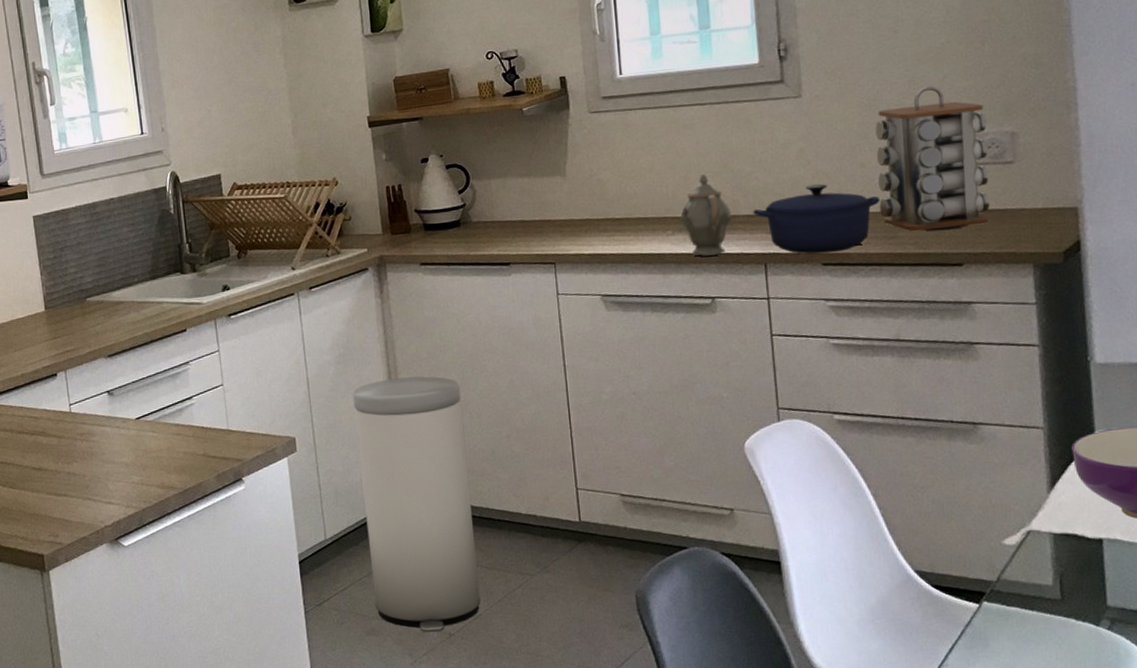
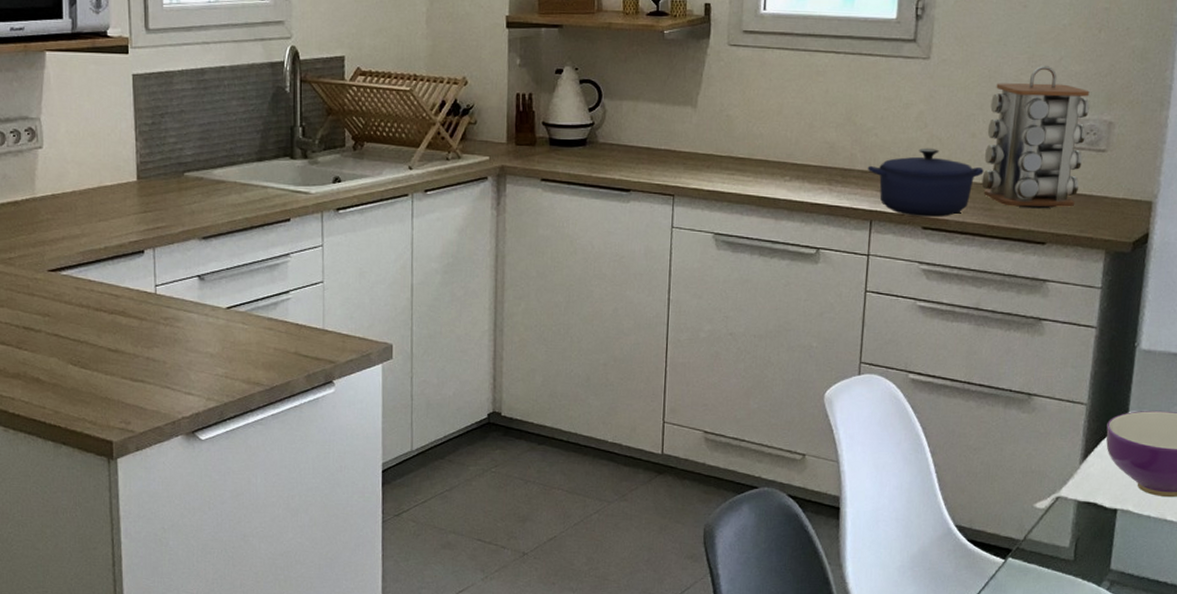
pedal bin: present [352,376,481,632] -> none [454,294,565,550]
teapot: present [680,173,733,257] -> none [799,123,848,207]

